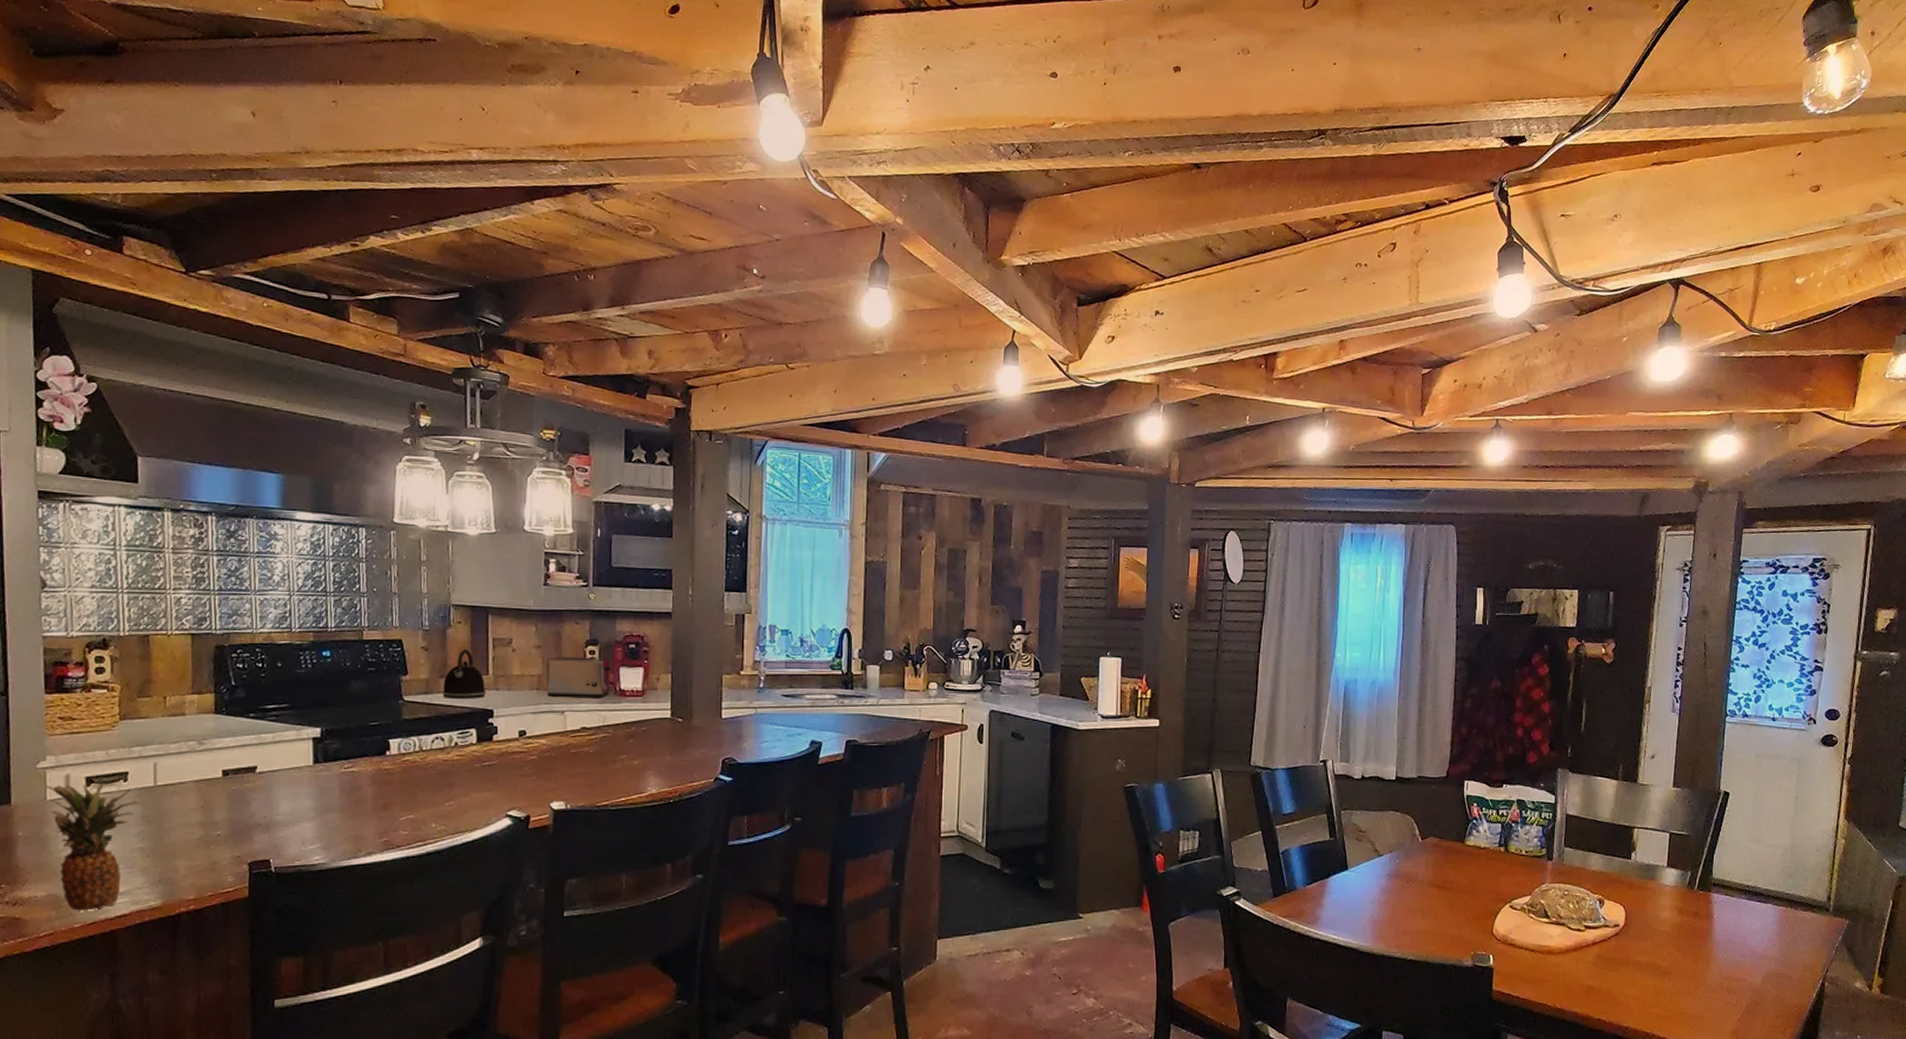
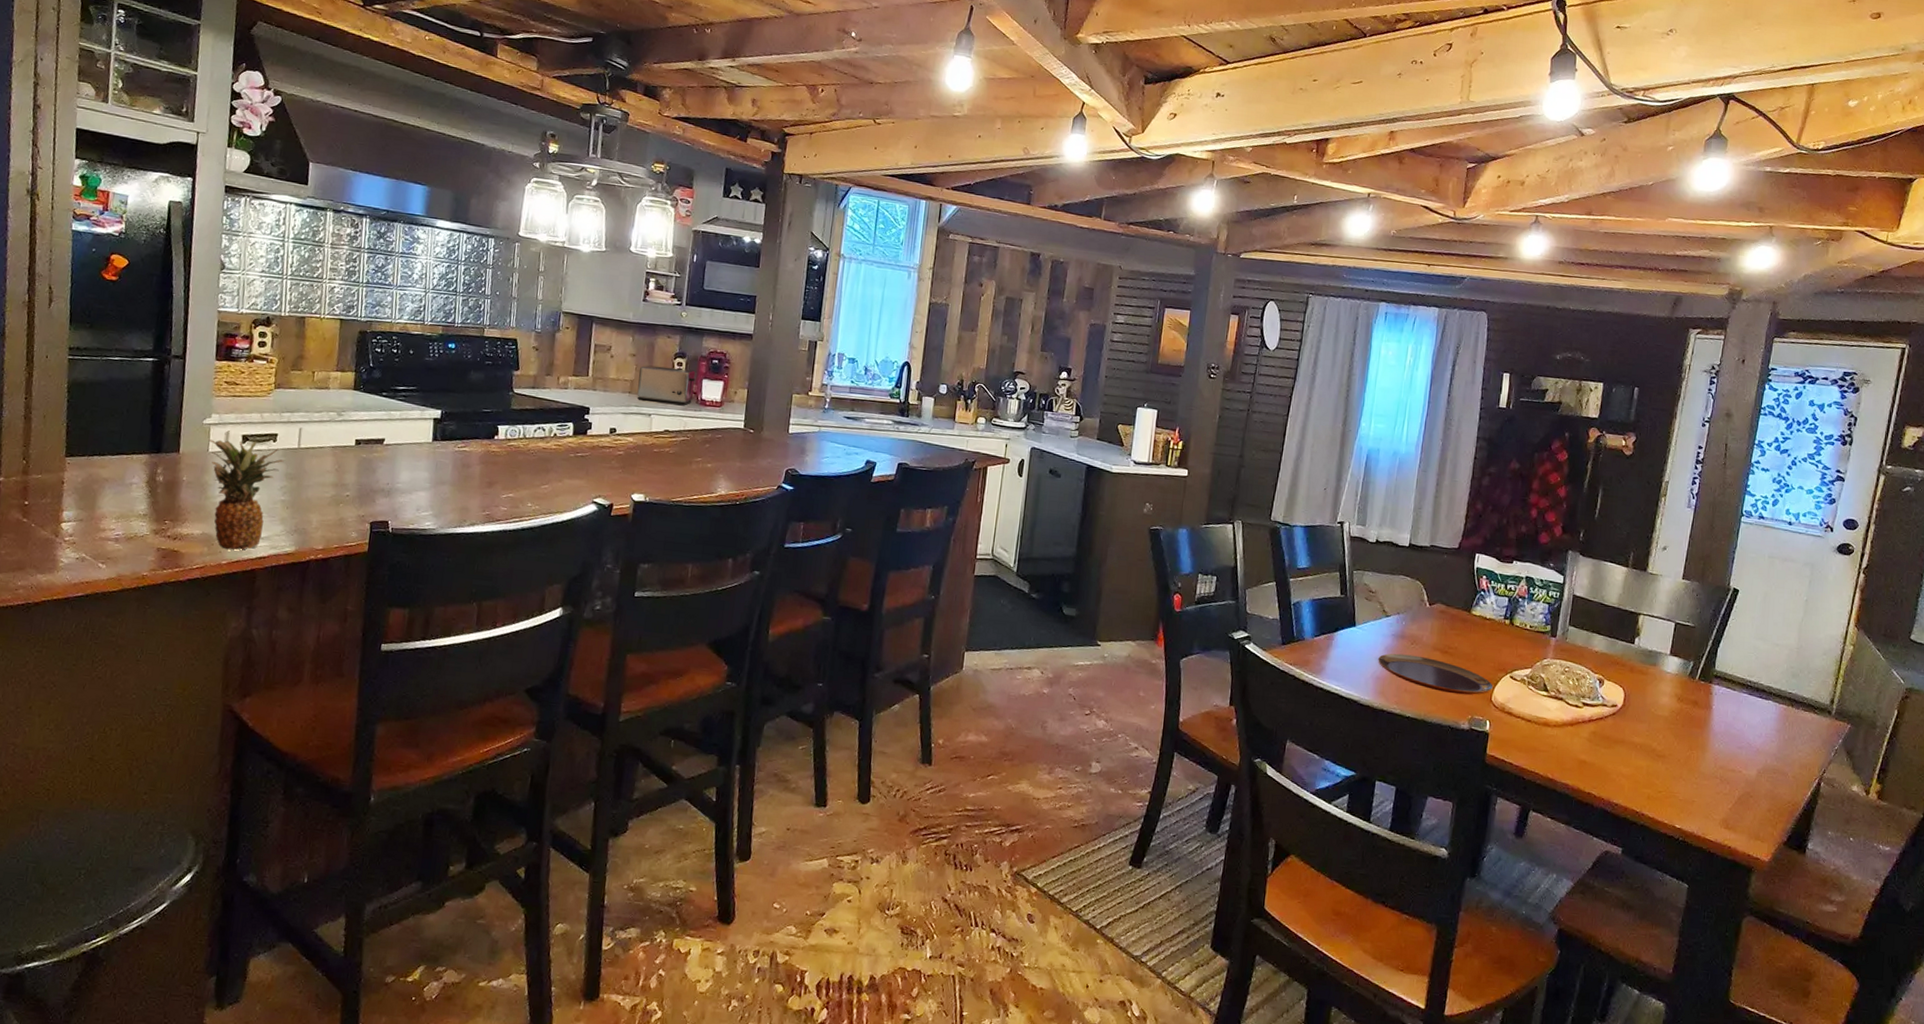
kettle: present [443,649,486,700] -> none [547,351,585,397]
plate: none [1374,894,1493,931] -> present [1378,653,1493,695]

